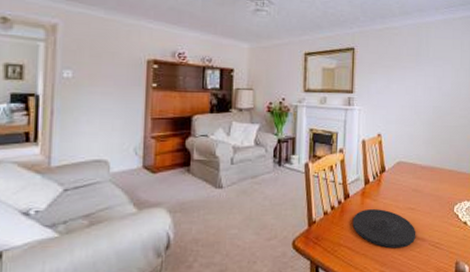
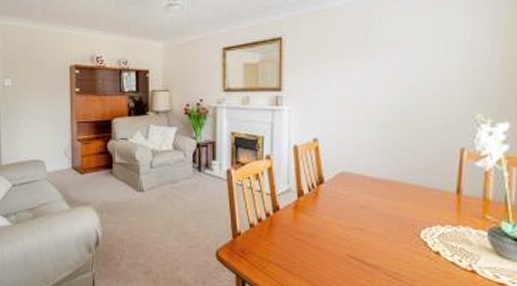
plate: present [352,209,416,249] -> none [283,225,366,274]

